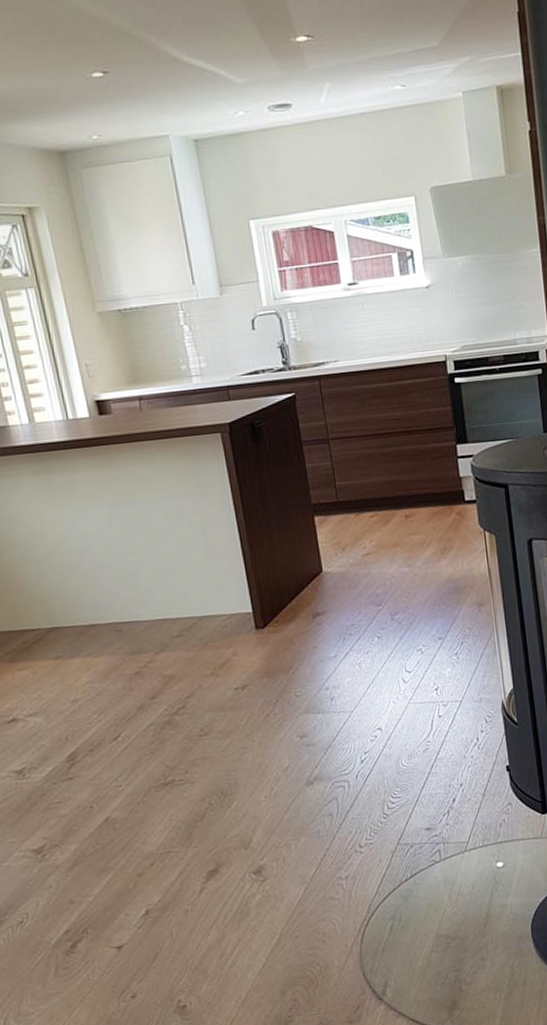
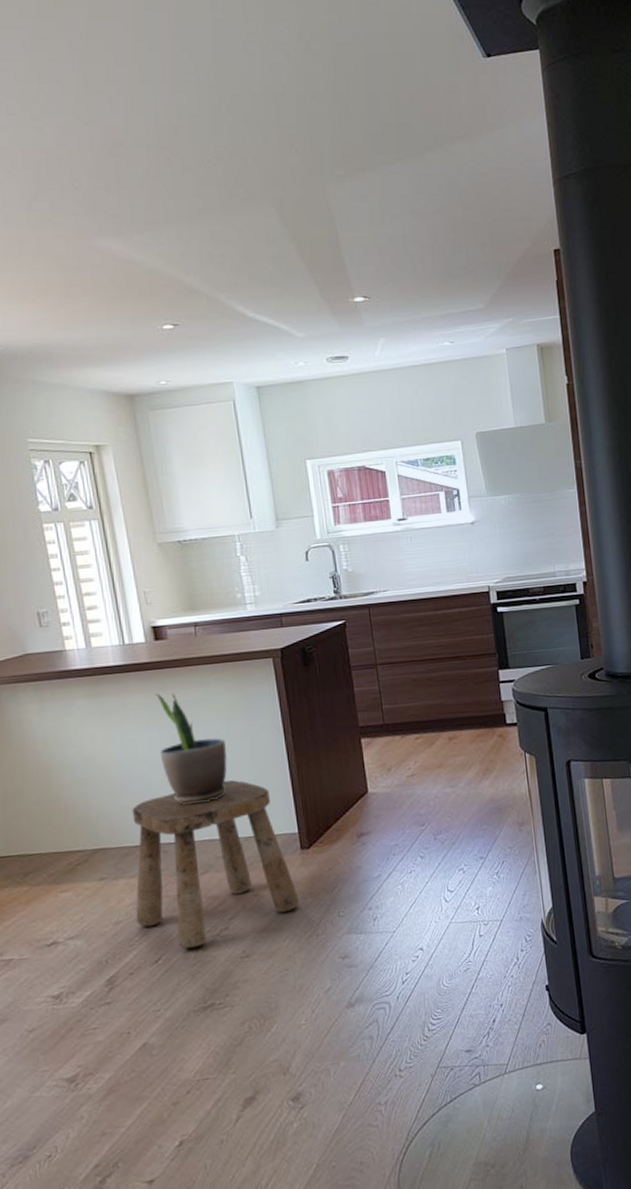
stool: none [84,559,256,727] -> present [132,780,299,949]
potted plant: none [102,469,179,584] -> present [155,692,227,805]

